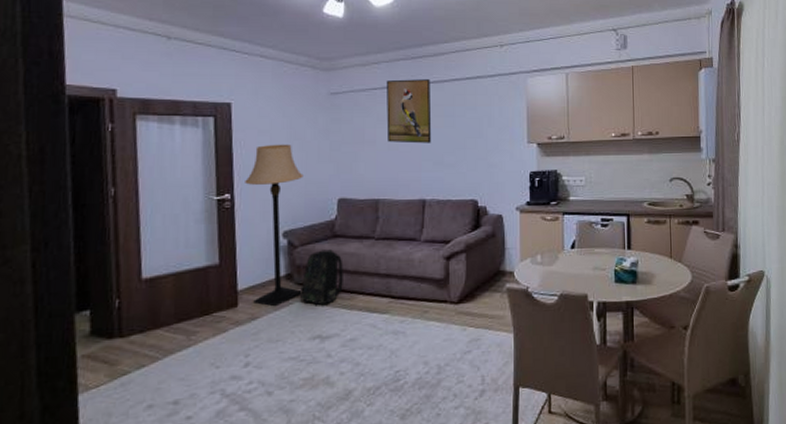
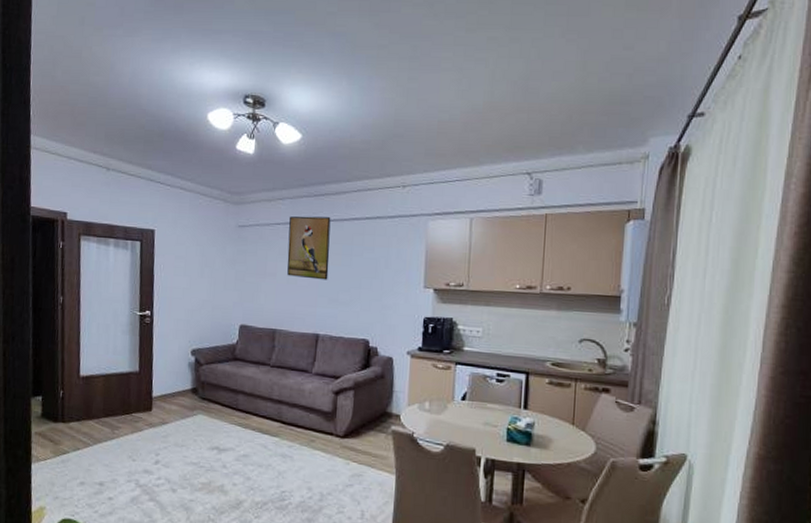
lamp: present [245,144,303,307] -> none [162,269,211,416]
backpack: present [300,249,343,306] -> none [203,370,241,421]

